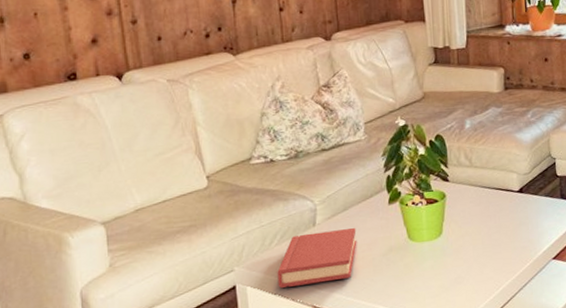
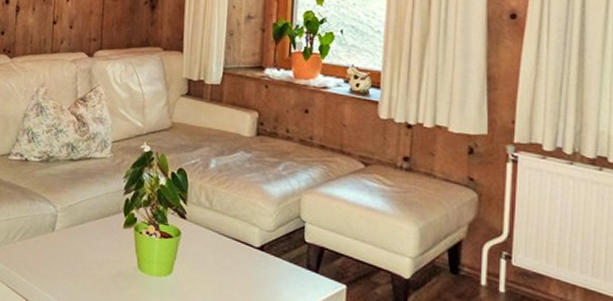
hardback book: present [277,227,357,288] -> none [14,236,90,292]

